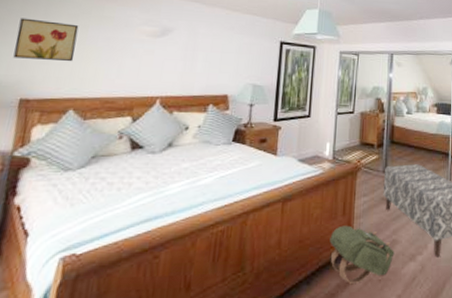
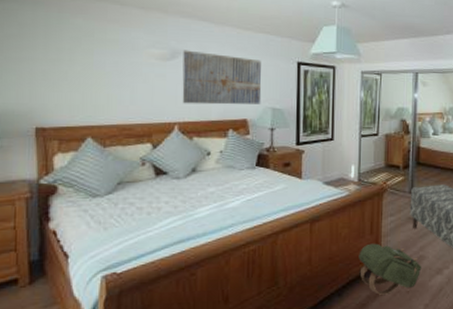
wall art: present [13,18,79,62] -> none [19,43,84,89]
wall art: none [167,28,246,81] -> present [182,50,262,105]

